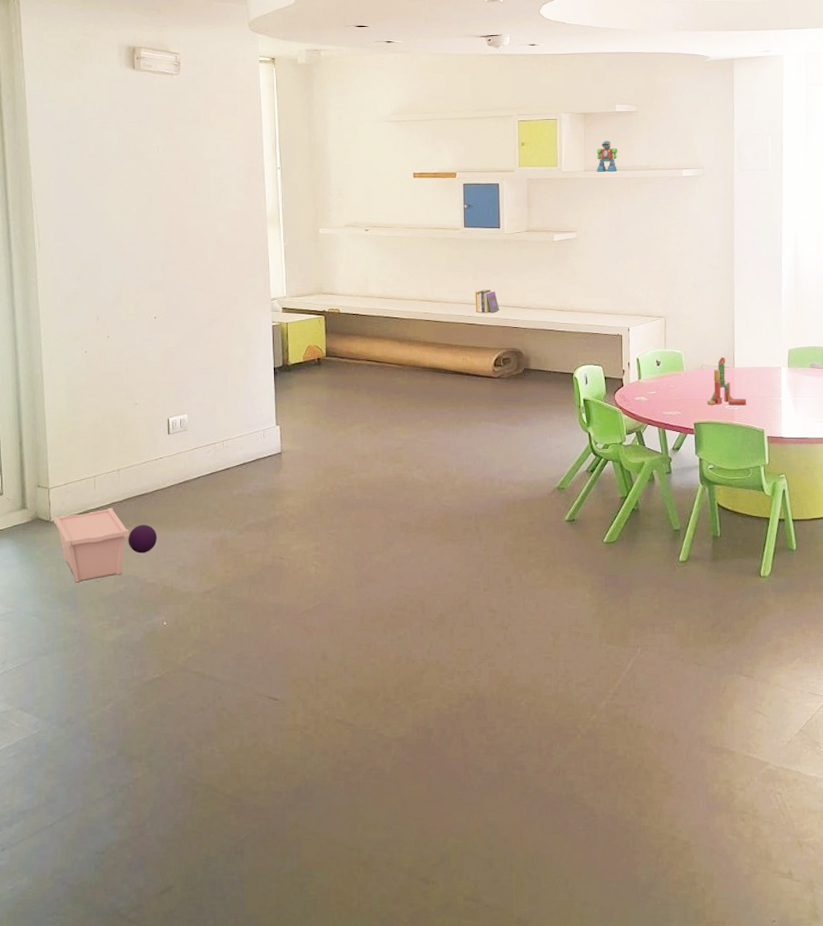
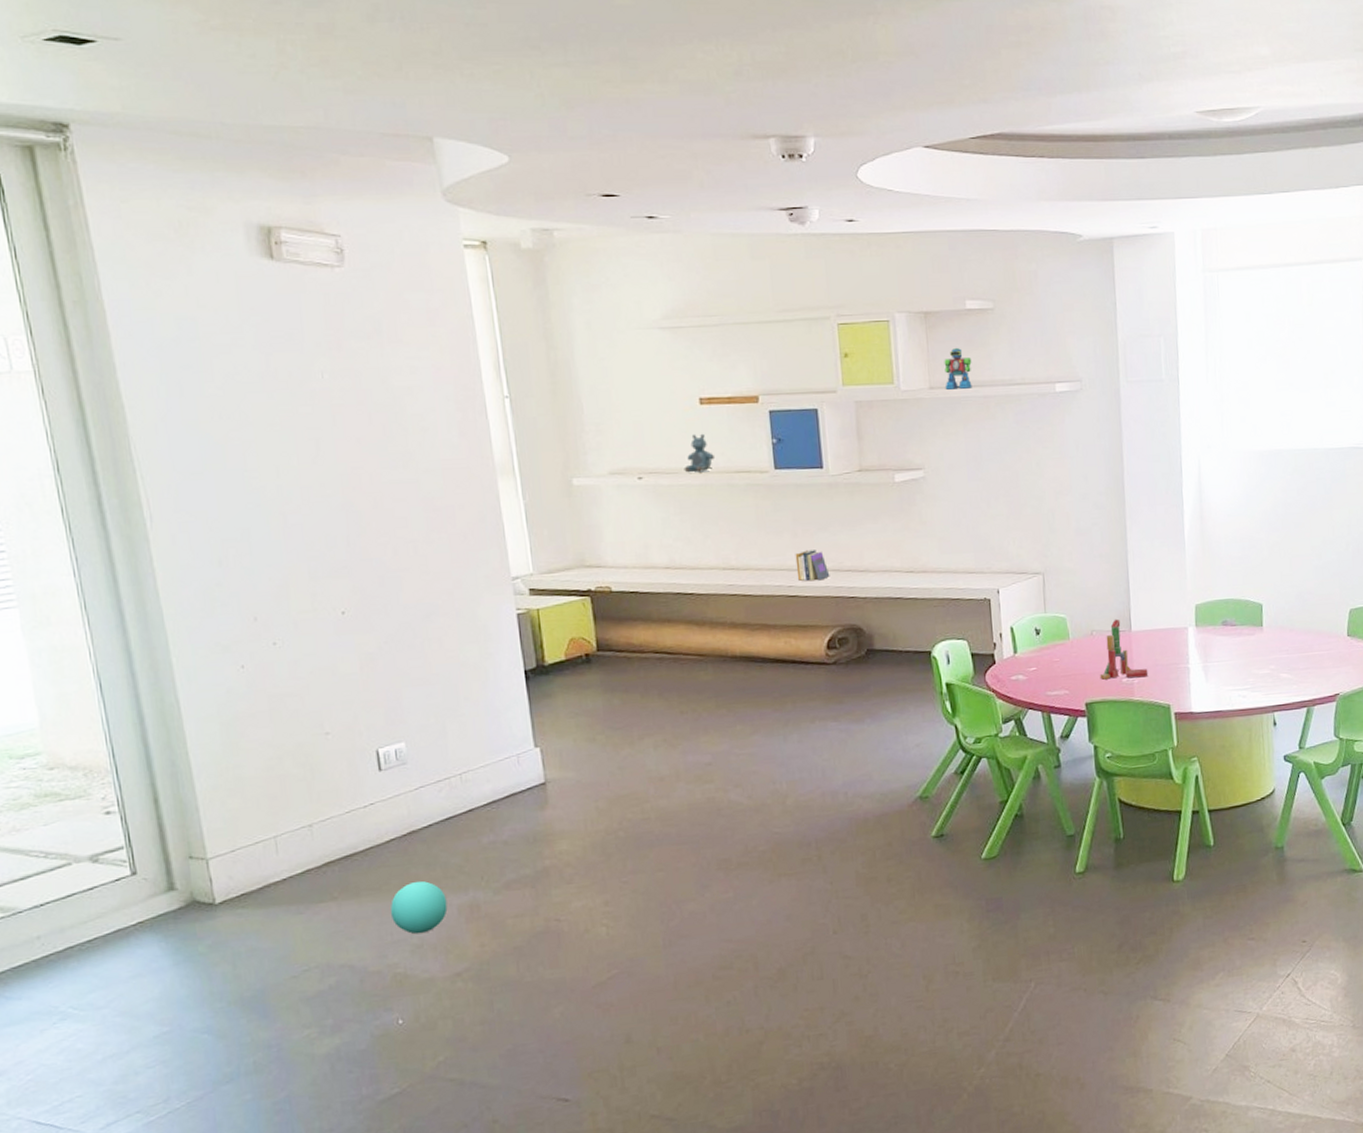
storage bin: present [53,507,129,583] -> none [219,876,336,983]
toy ball: present [128,524,158,554] -> none [334,894,379,934]
ball: none [166,518,205,558] -> present [391,880,448,934]
stuffed animal: none [398,199,421,228] -> present [684,433,714,473]

